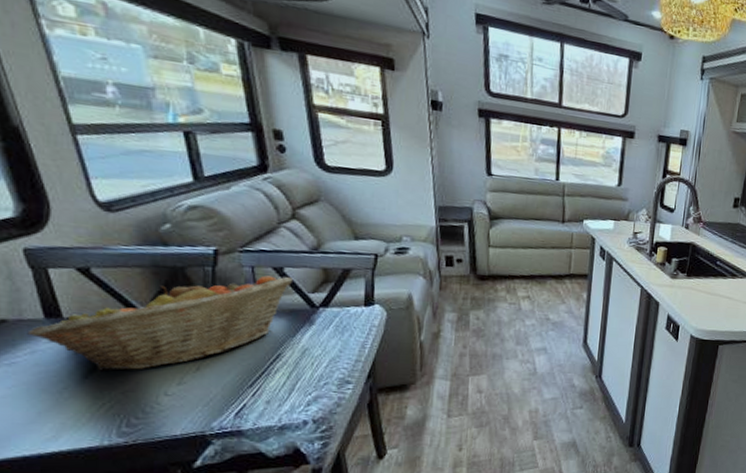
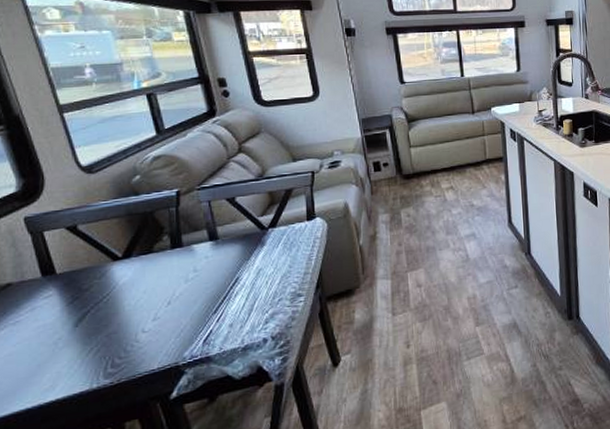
fruit basket: present [27,275,294,371] -> none [28,204,245,318]

